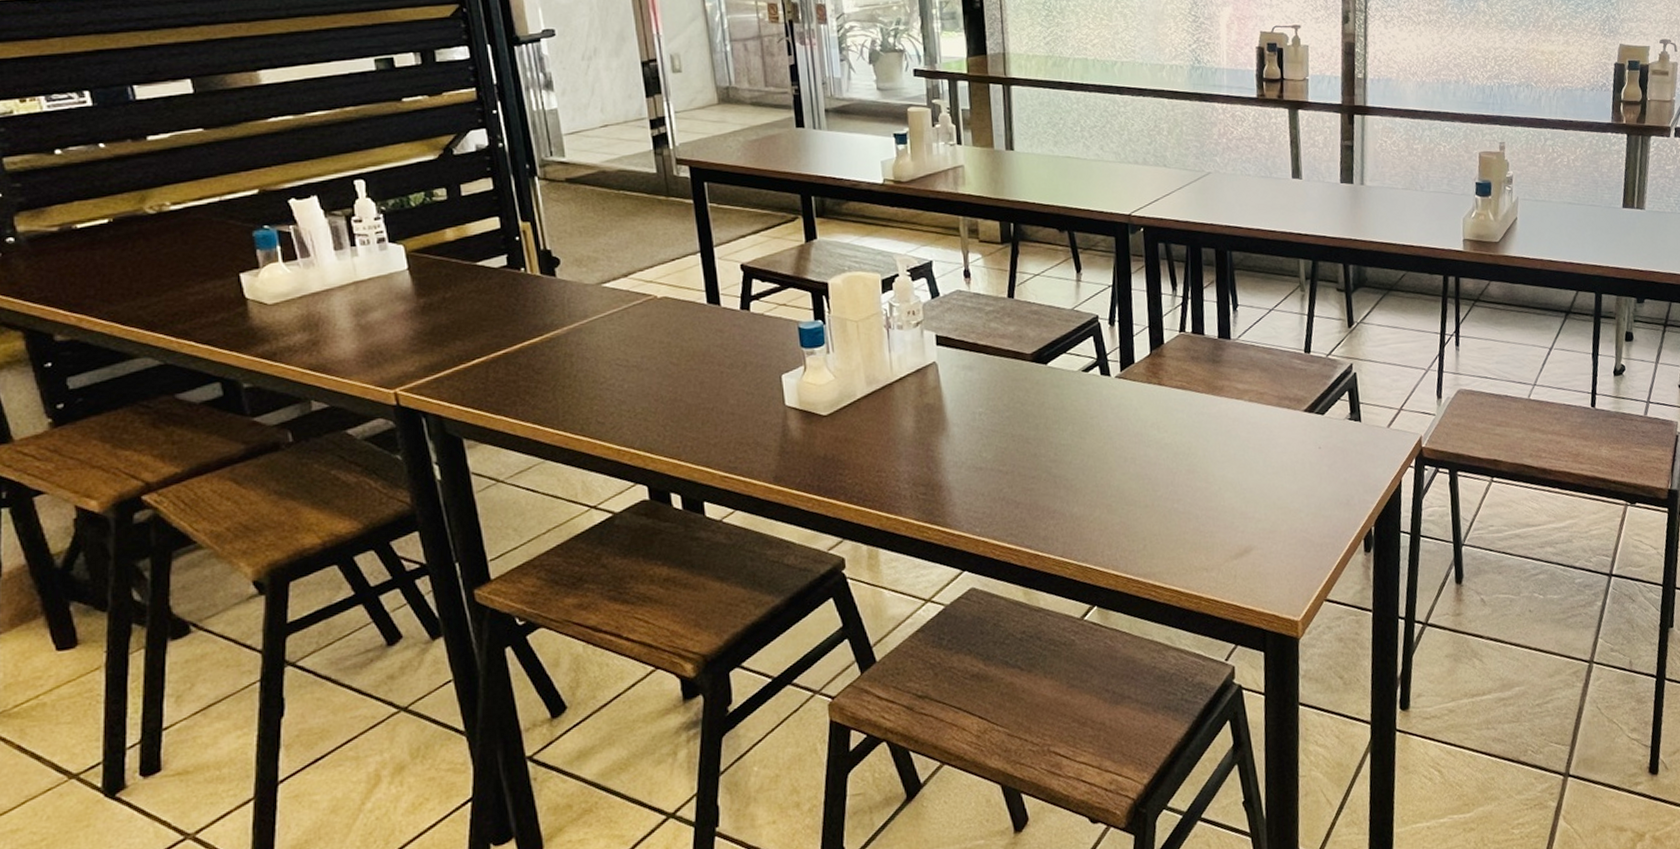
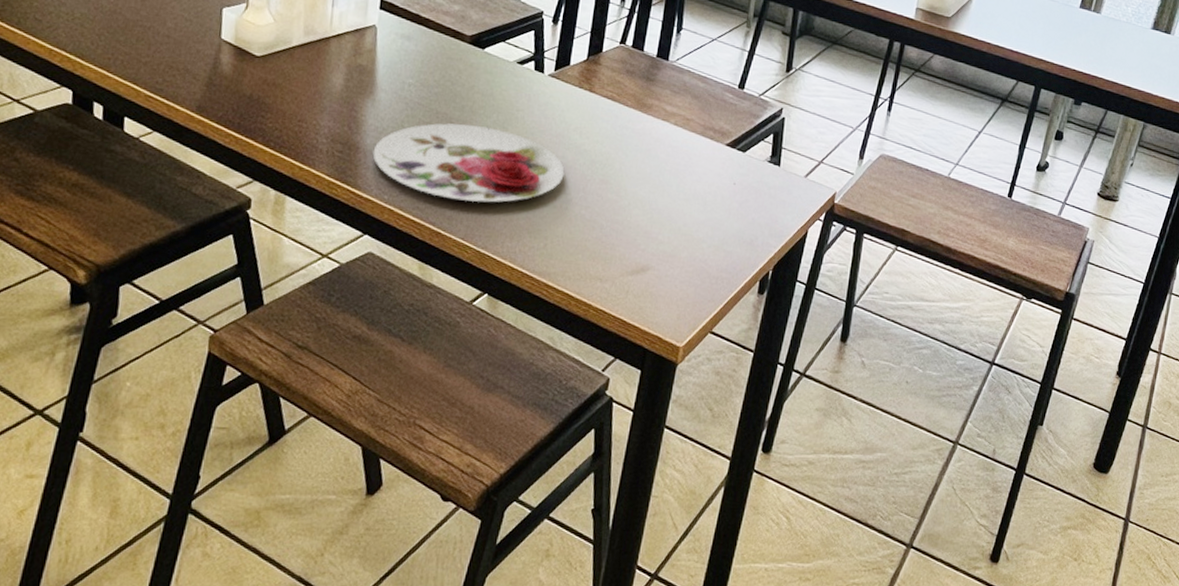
plate: none [956,439,1150,519] -> present [372,123,565,203]

